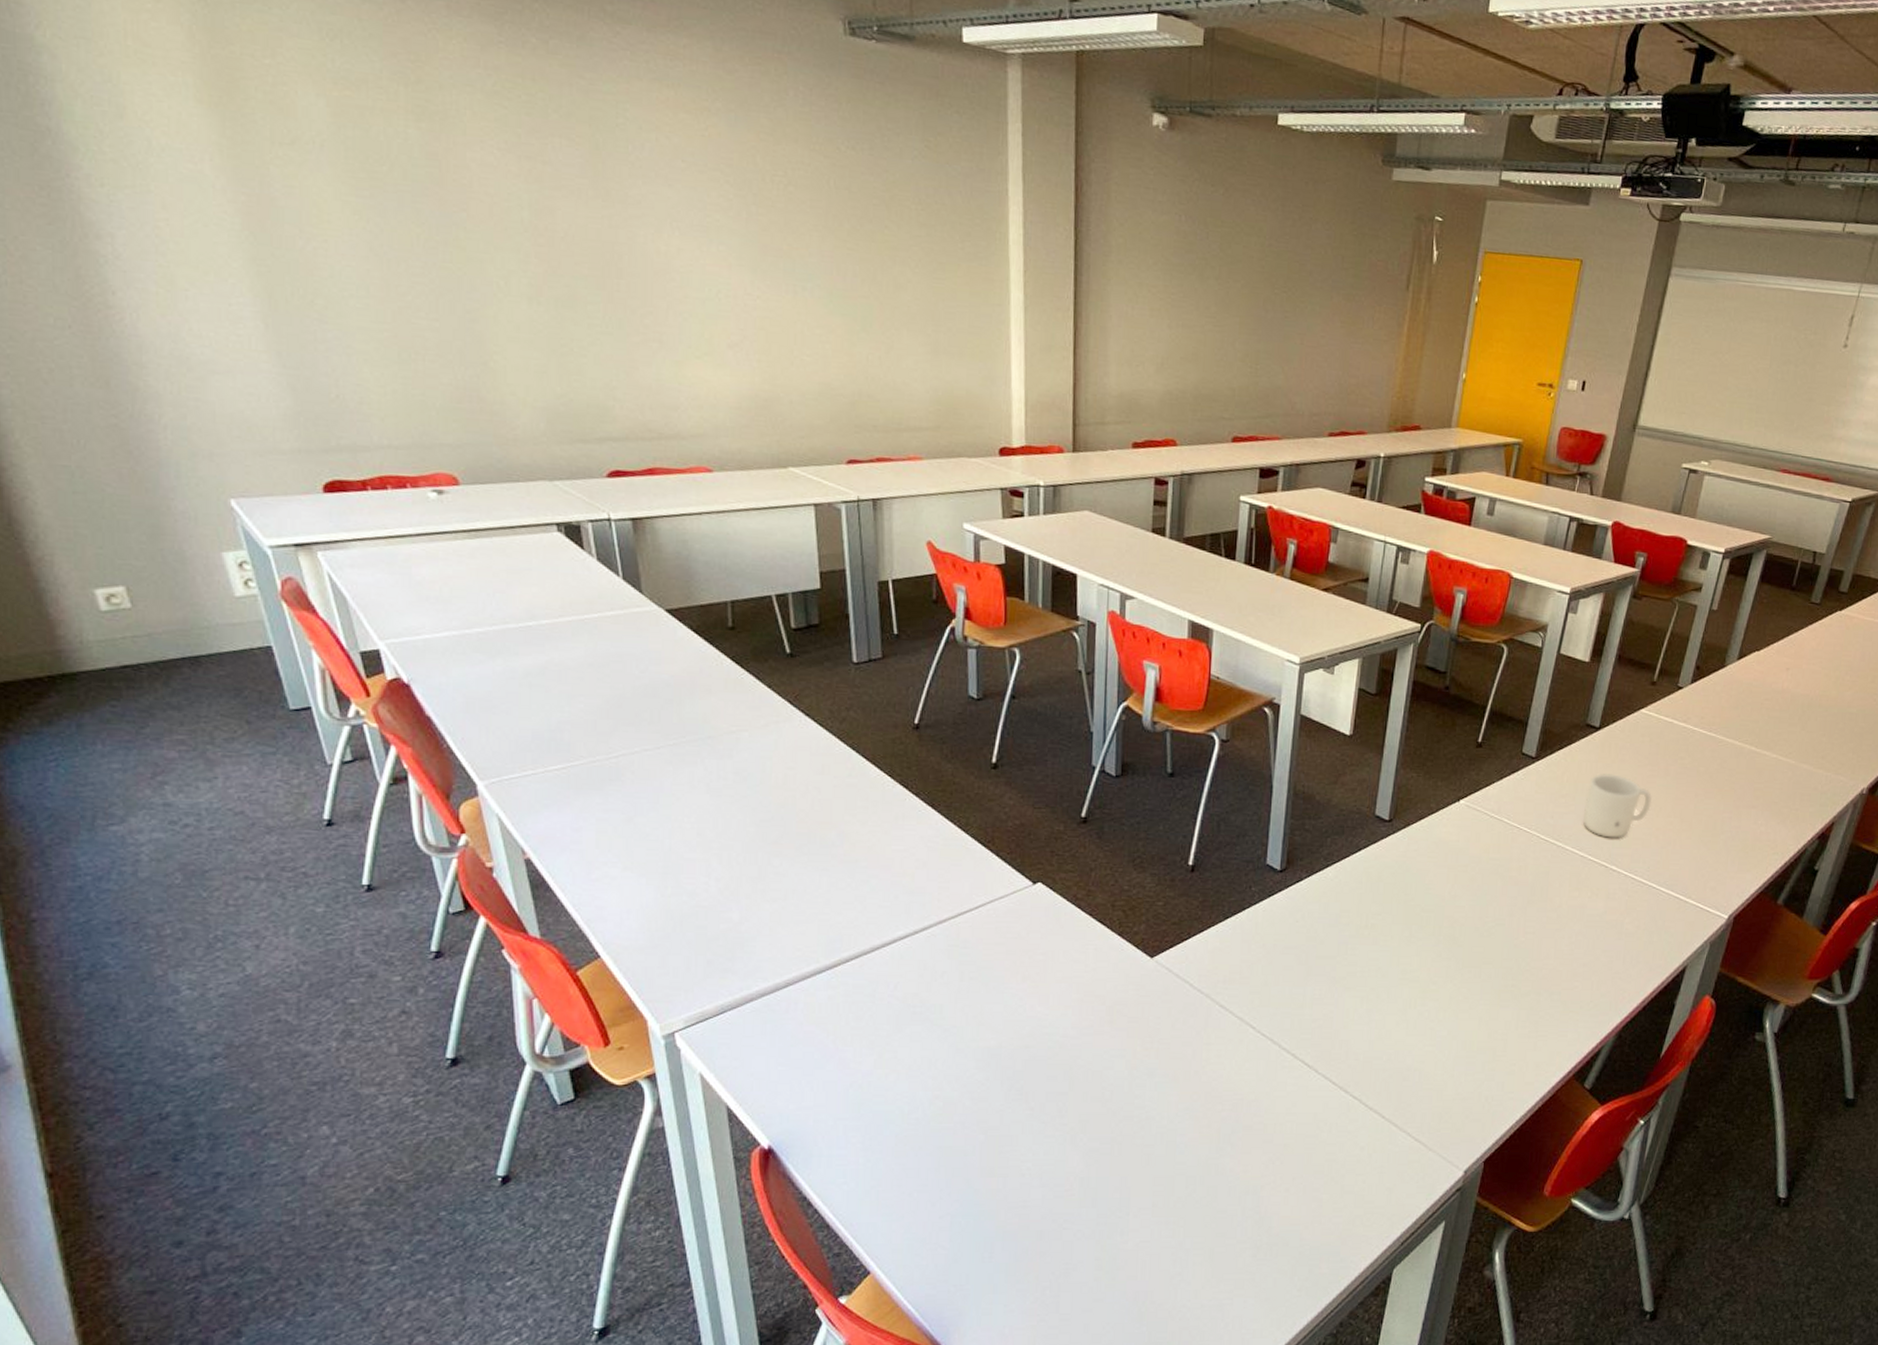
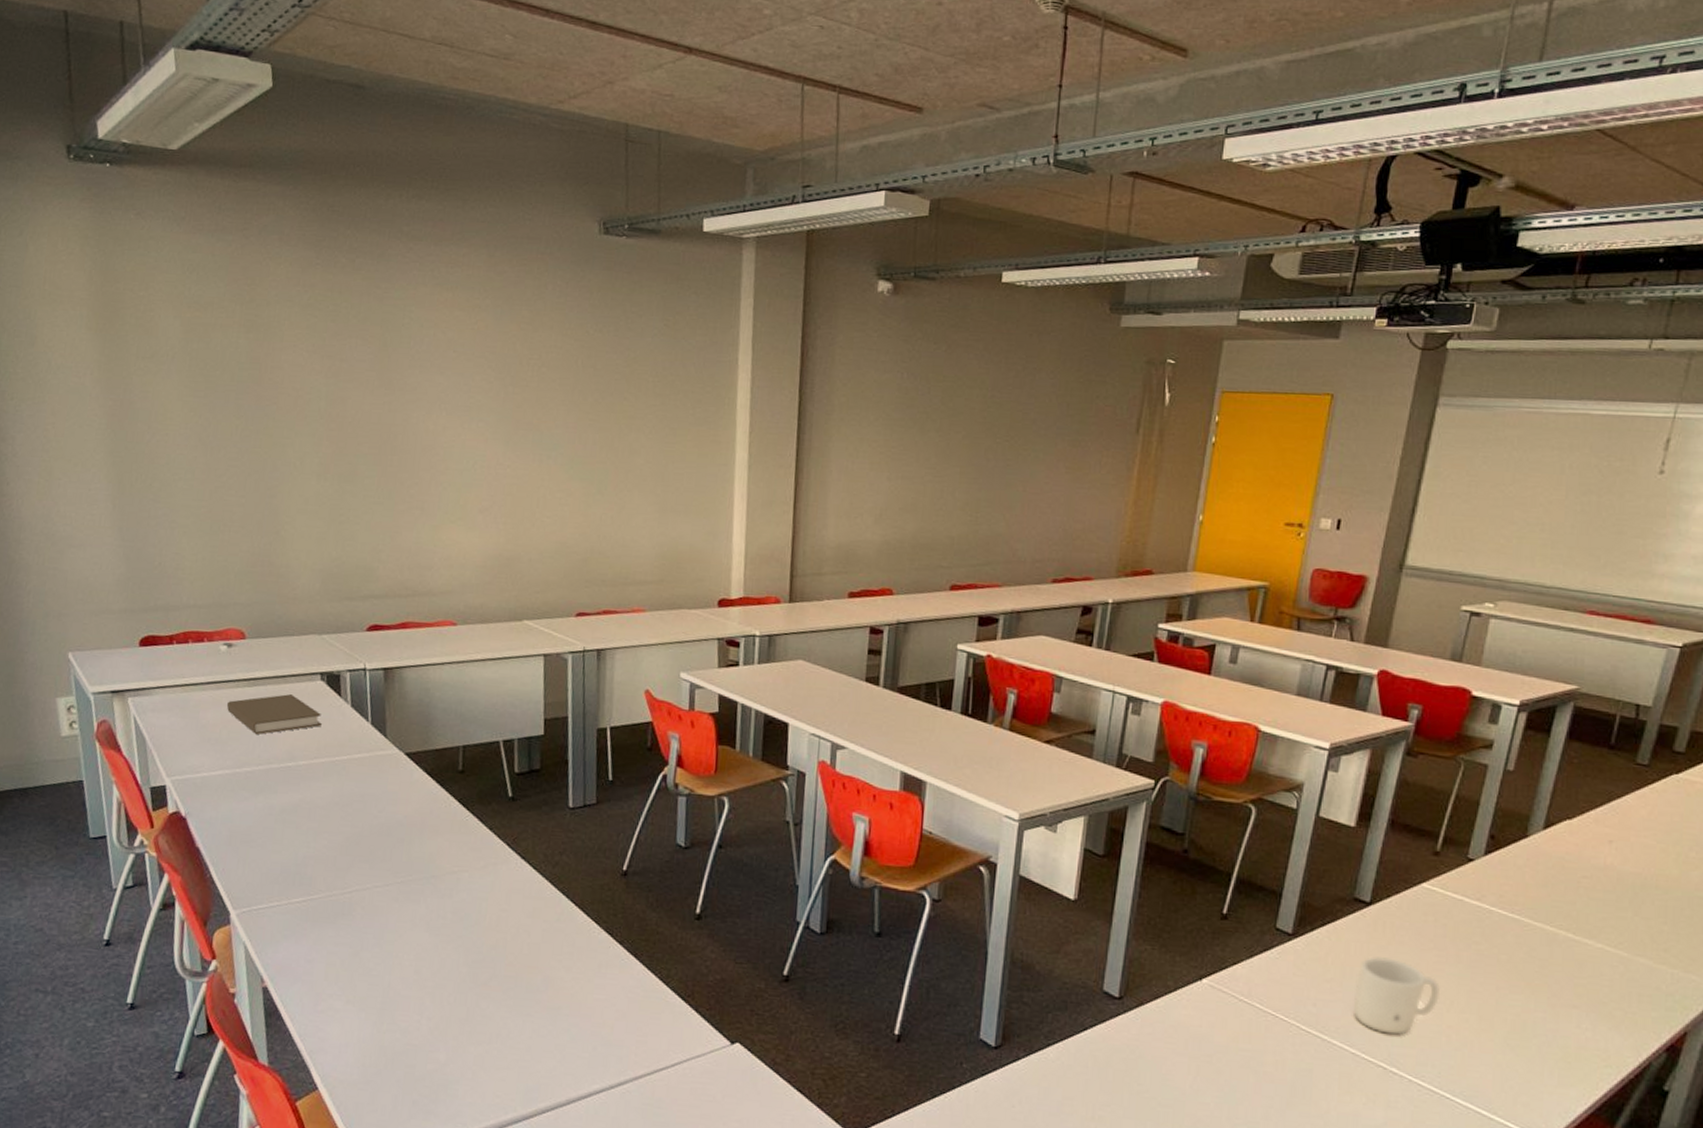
book: none [444,547,564,592] -> present [226,694,322,735]

